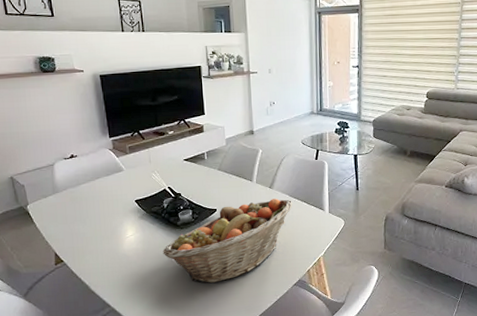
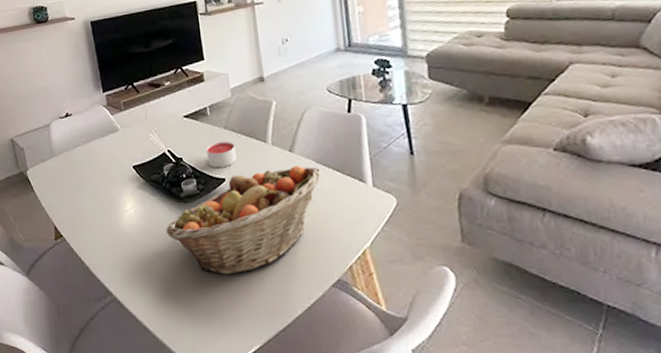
candle: none [202,180,227,201] -> present [207,141,237,168]

